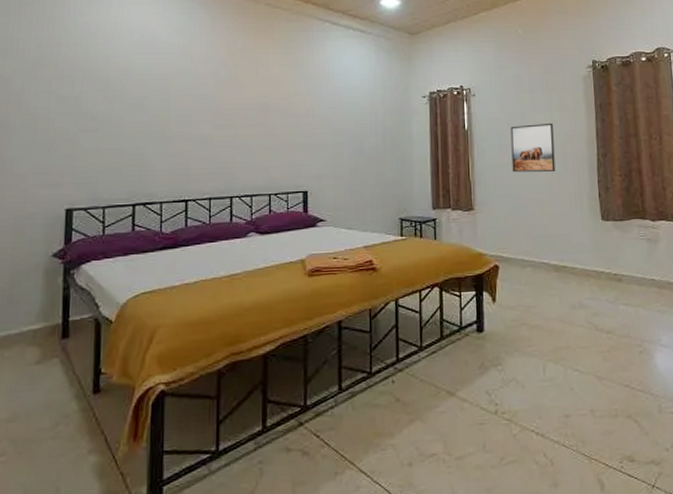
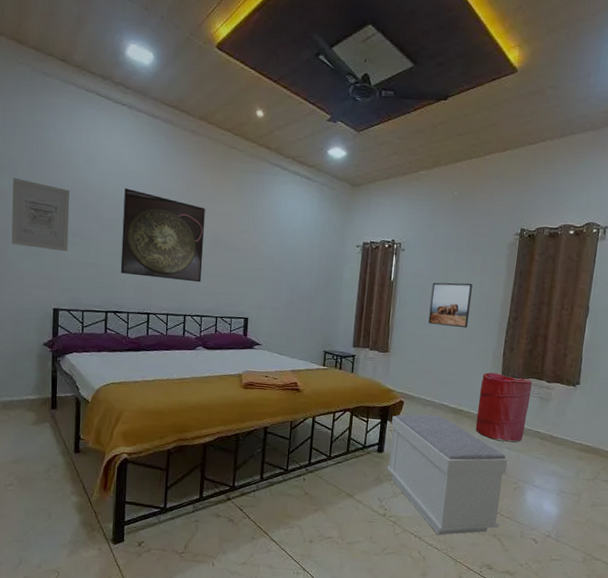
wall art: none [13,61,88,140] -> present [11,177,70,252]
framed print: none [150,60,250,158] -> present [120,188,205,283]
bench: none [488,277,632,428] -> present [387,414,508,536]
laundry hamper: none [581,218,638,297] -> present [475,372,532,443]

